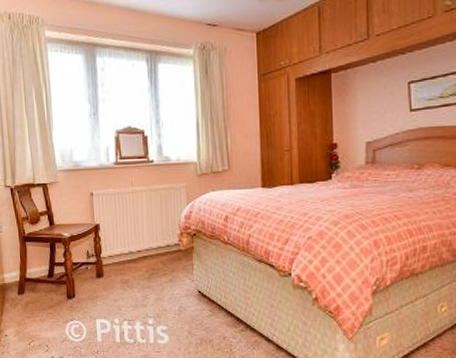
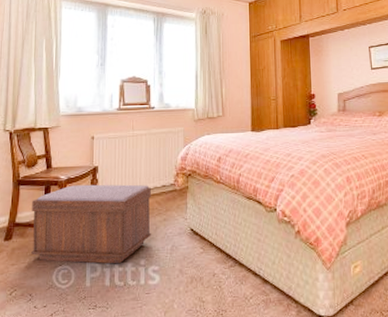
bench: none [39,242,159,322] -> present [31,184,152,264]

